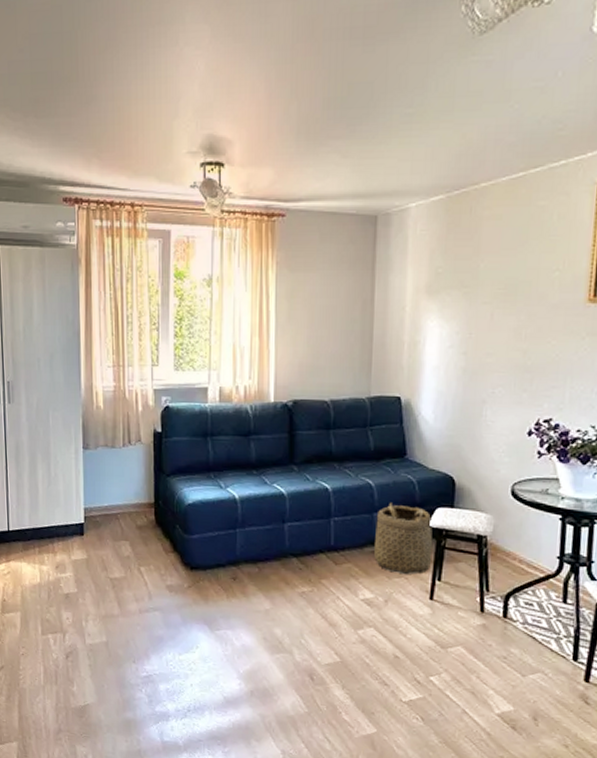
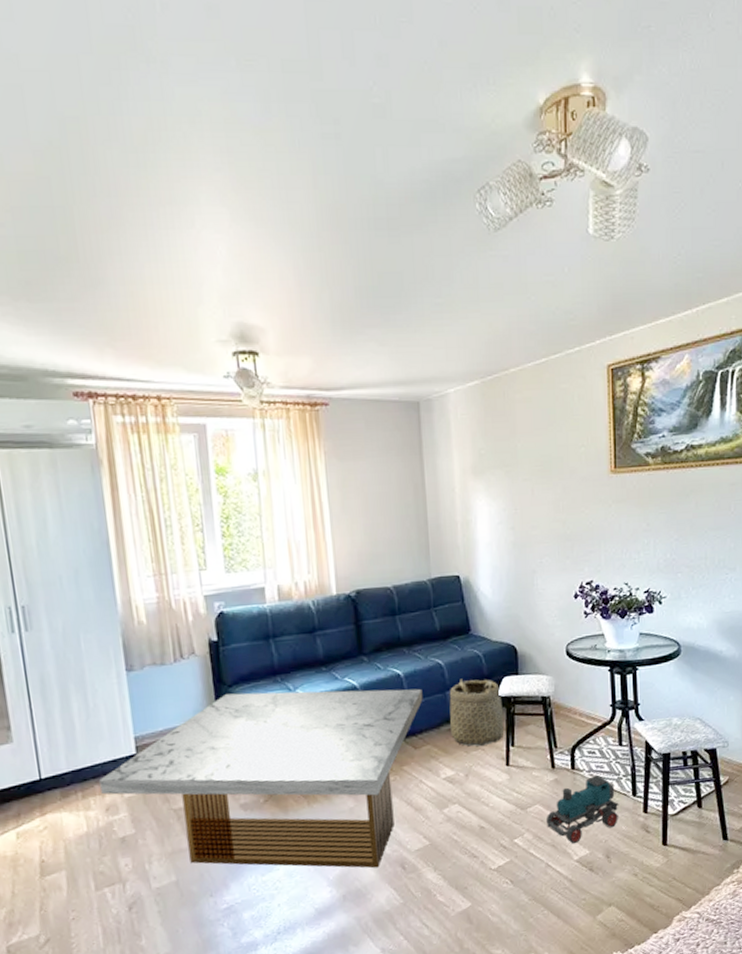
coffee table: none [53,482,349,673] -> present [99,688,423,868]
toy train: none [467,628,556,696] -> present [546,774,619,843]

